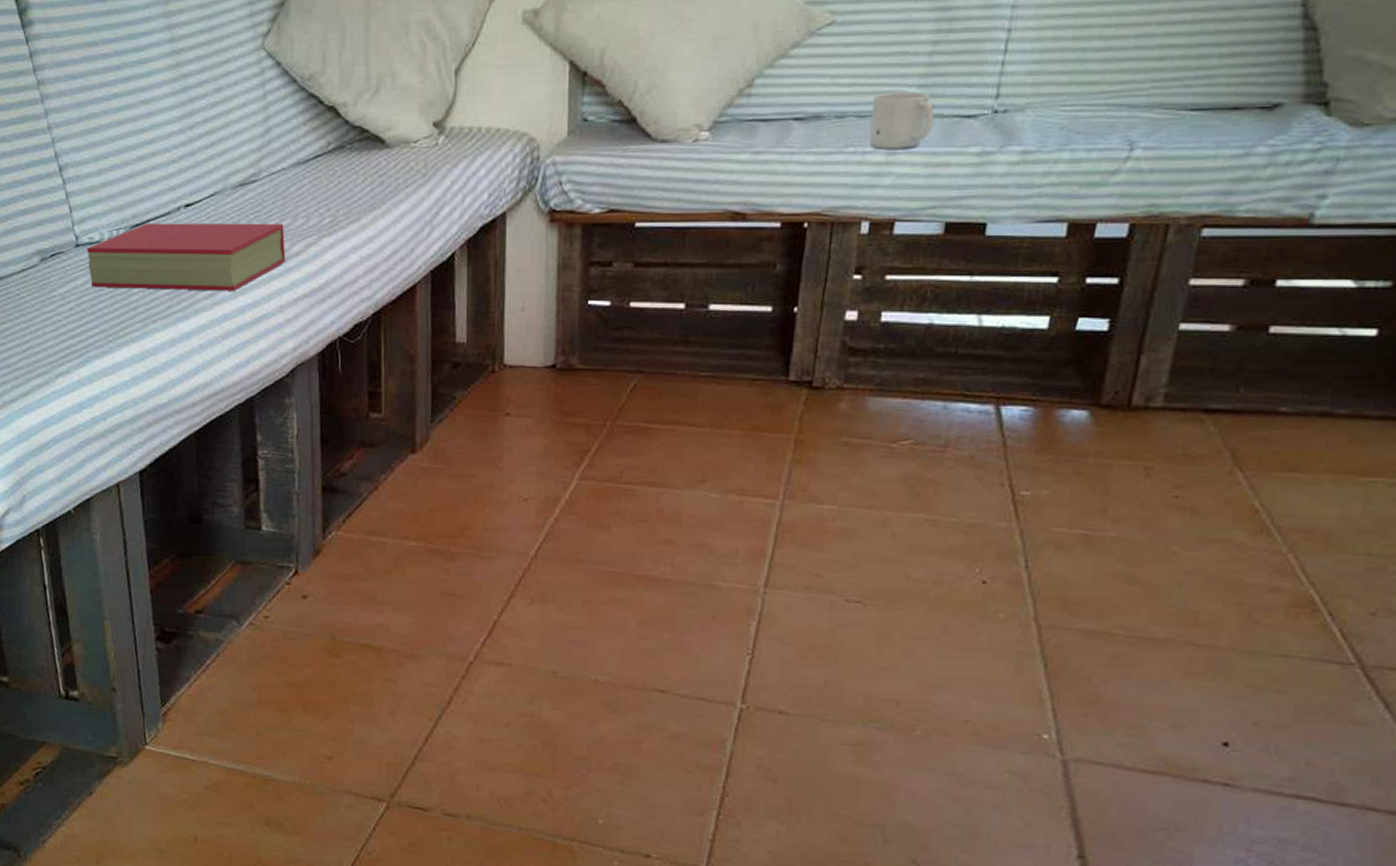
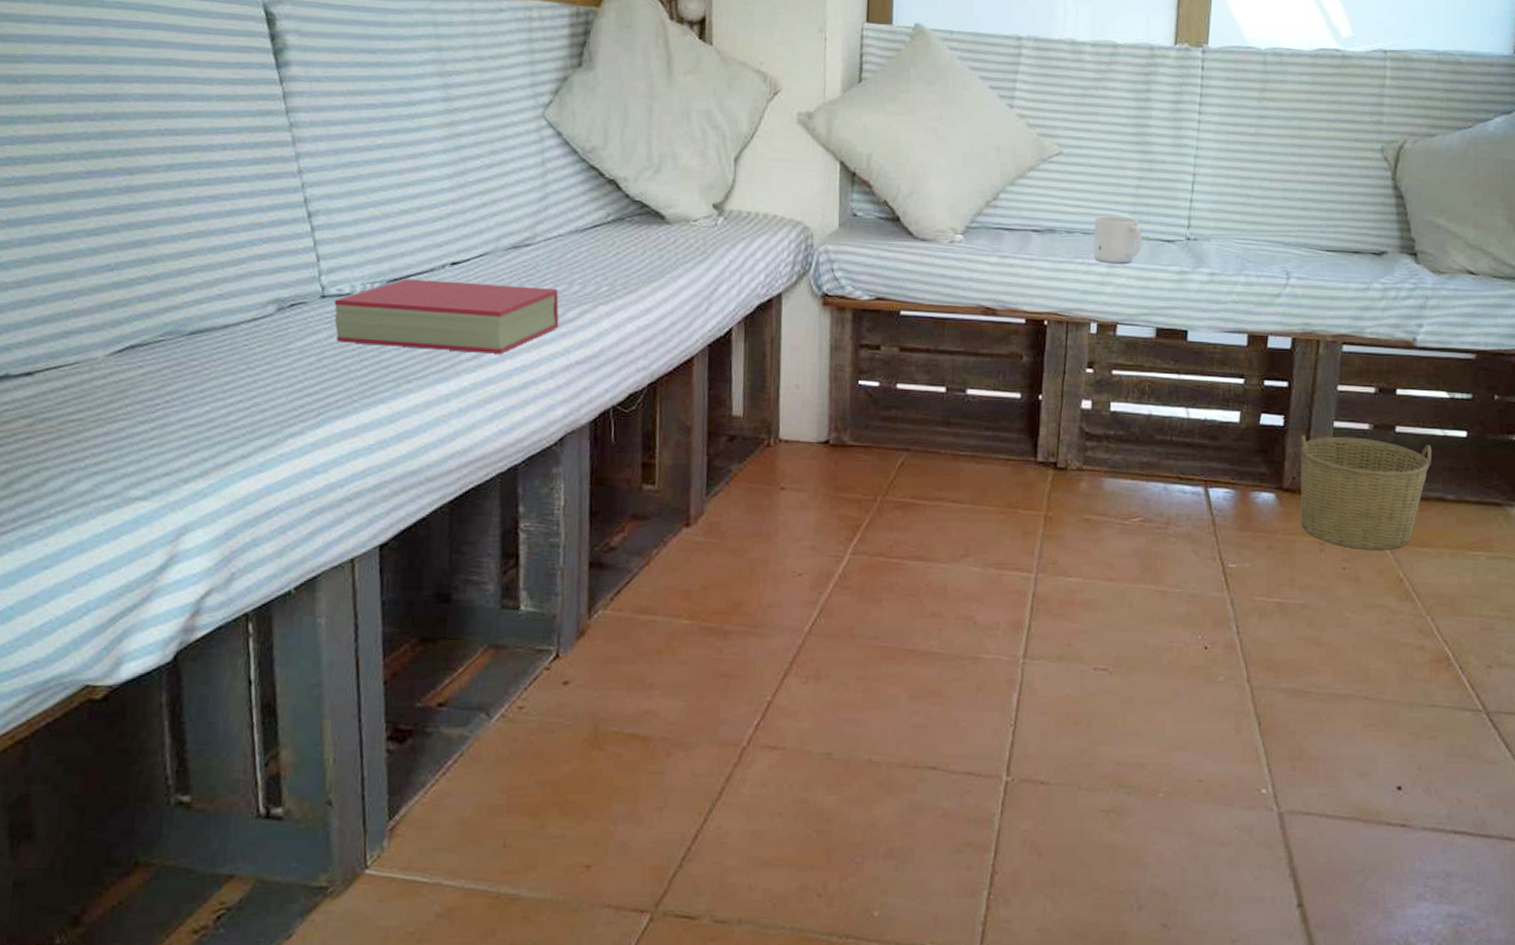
basket: none [1121,341,1322,476] -> present [1299,435,1432,550]

